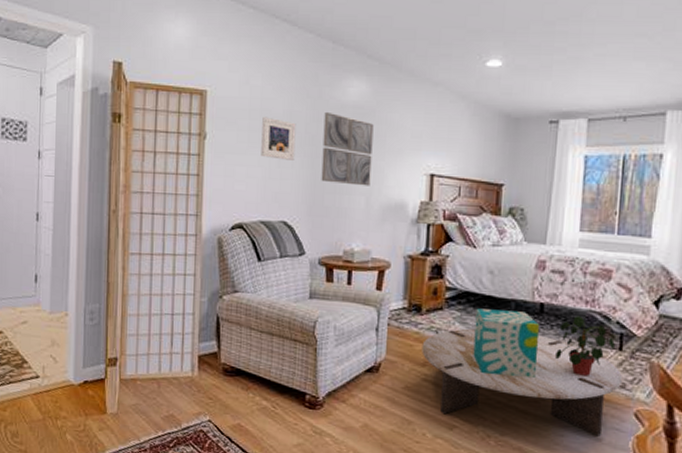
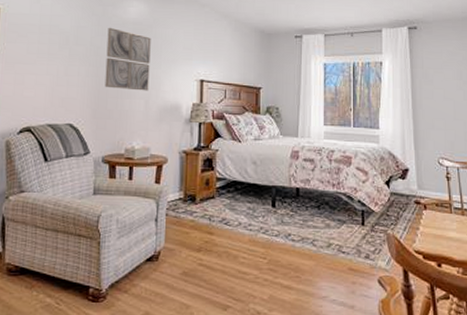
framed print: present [261,116,296,160] -> none [49,31,83,69]
coffee table: present [422,328,622,436] -> none [197,214,366,304]
decorative box: present [473,308,539,378] -> none [242,195,297,255]
potted plant: present [555,316,615,376] -> none [311,197,358,250]

